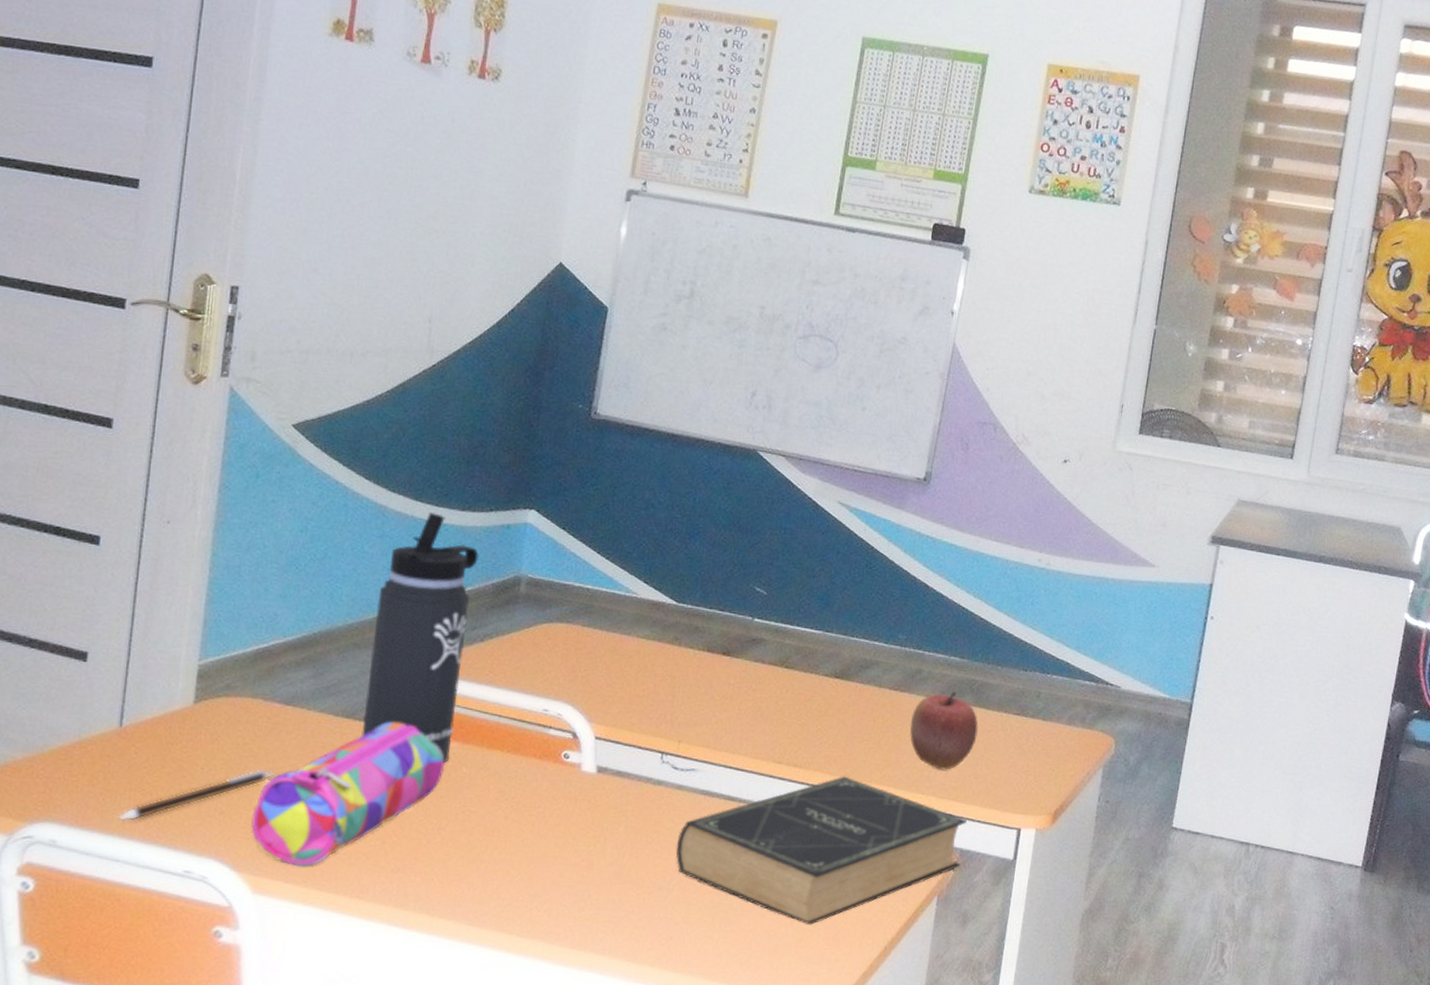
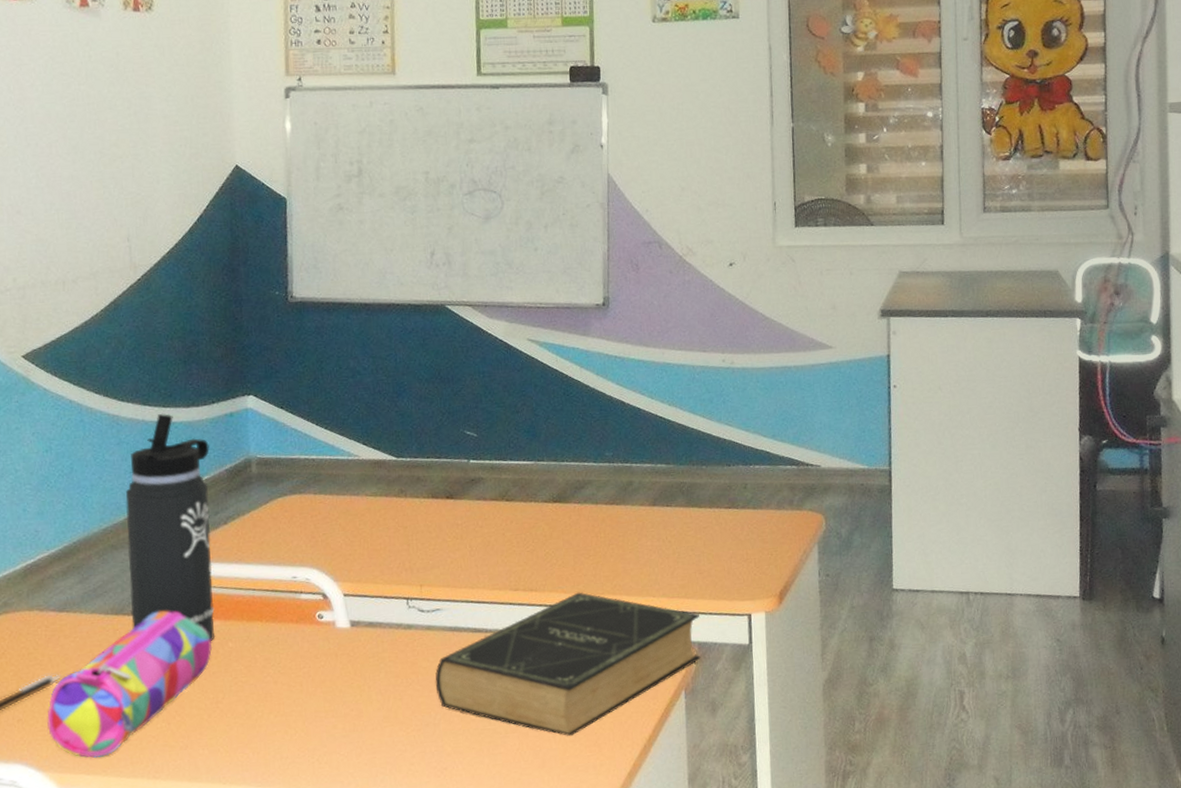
apple: present [910,691,978,770] -> none [630,496,695,572]

